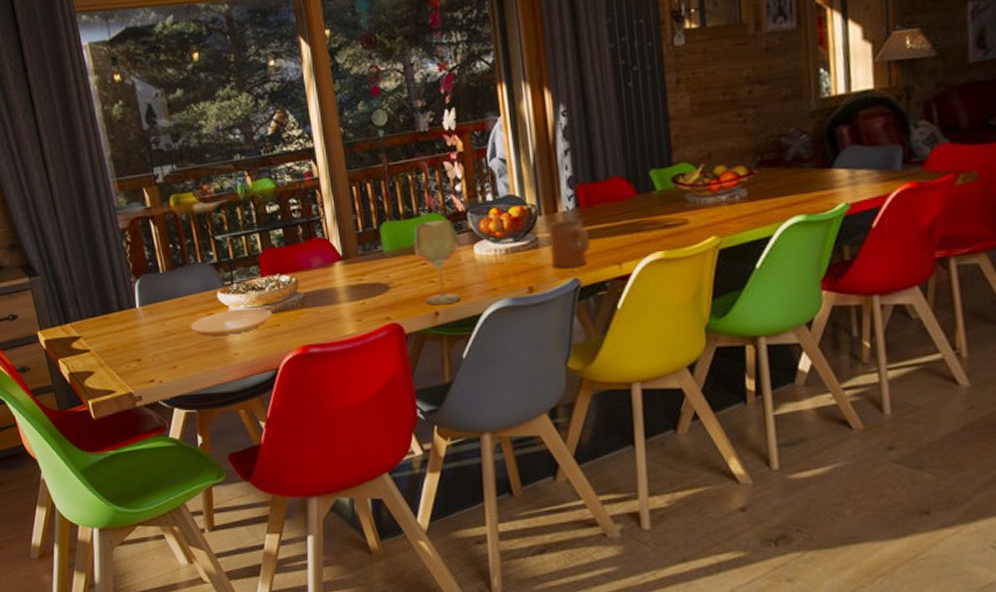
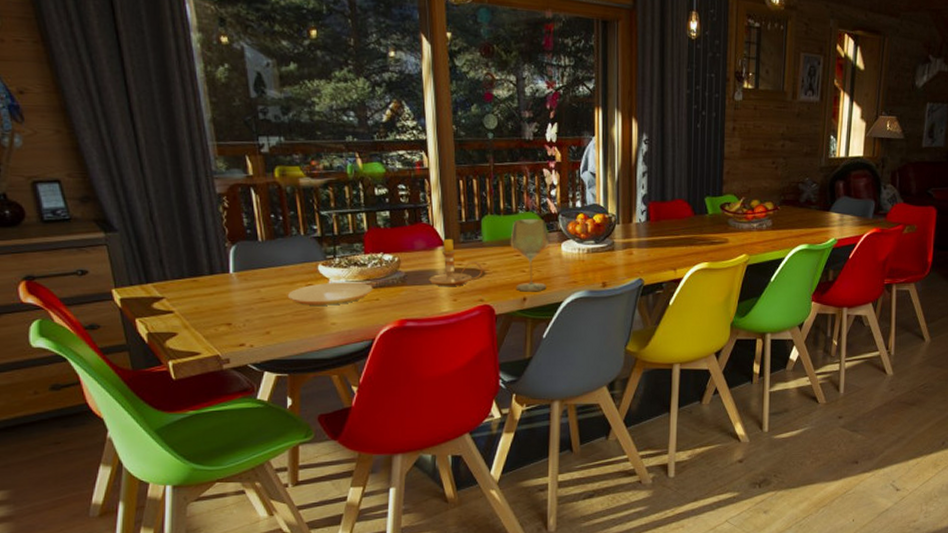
candlestick: none [328,251,387,306] -> present [428,238,483,287]
cup: present [547,218,591,269] -> none [623,229,655,270]

